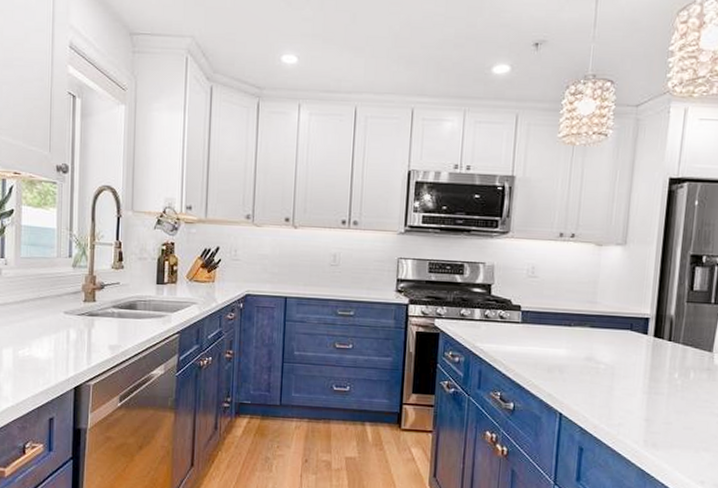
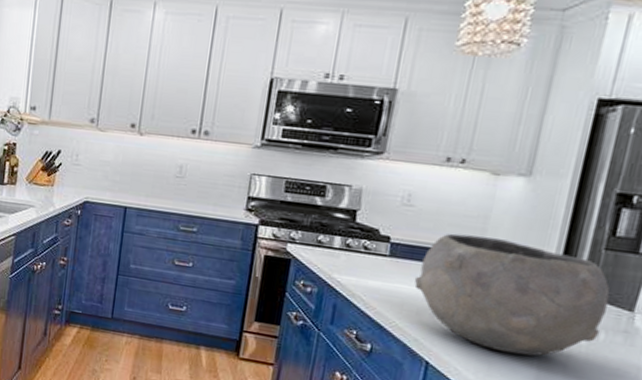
bowl: none [543,298,694,399] -> present [414,233,610,357]

